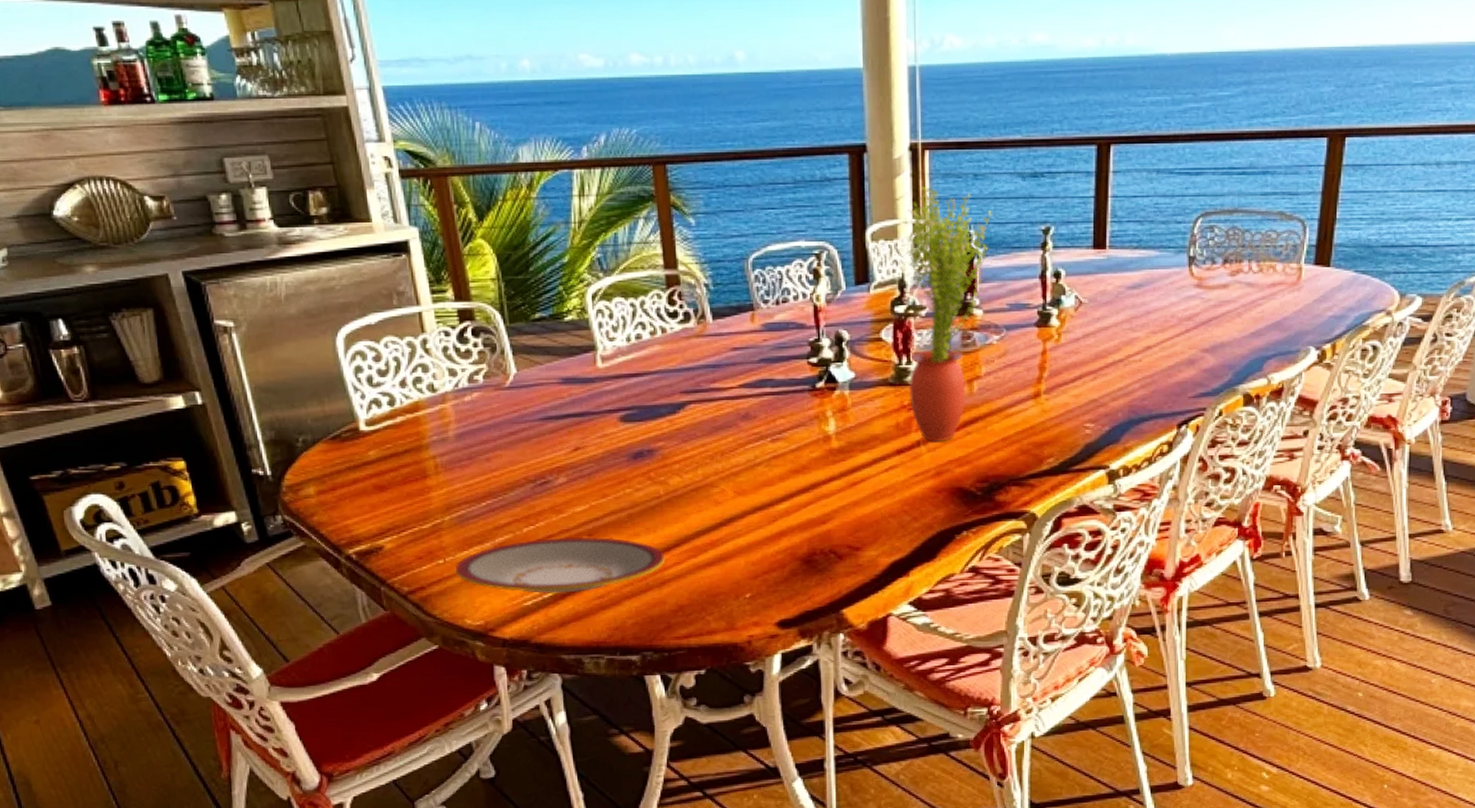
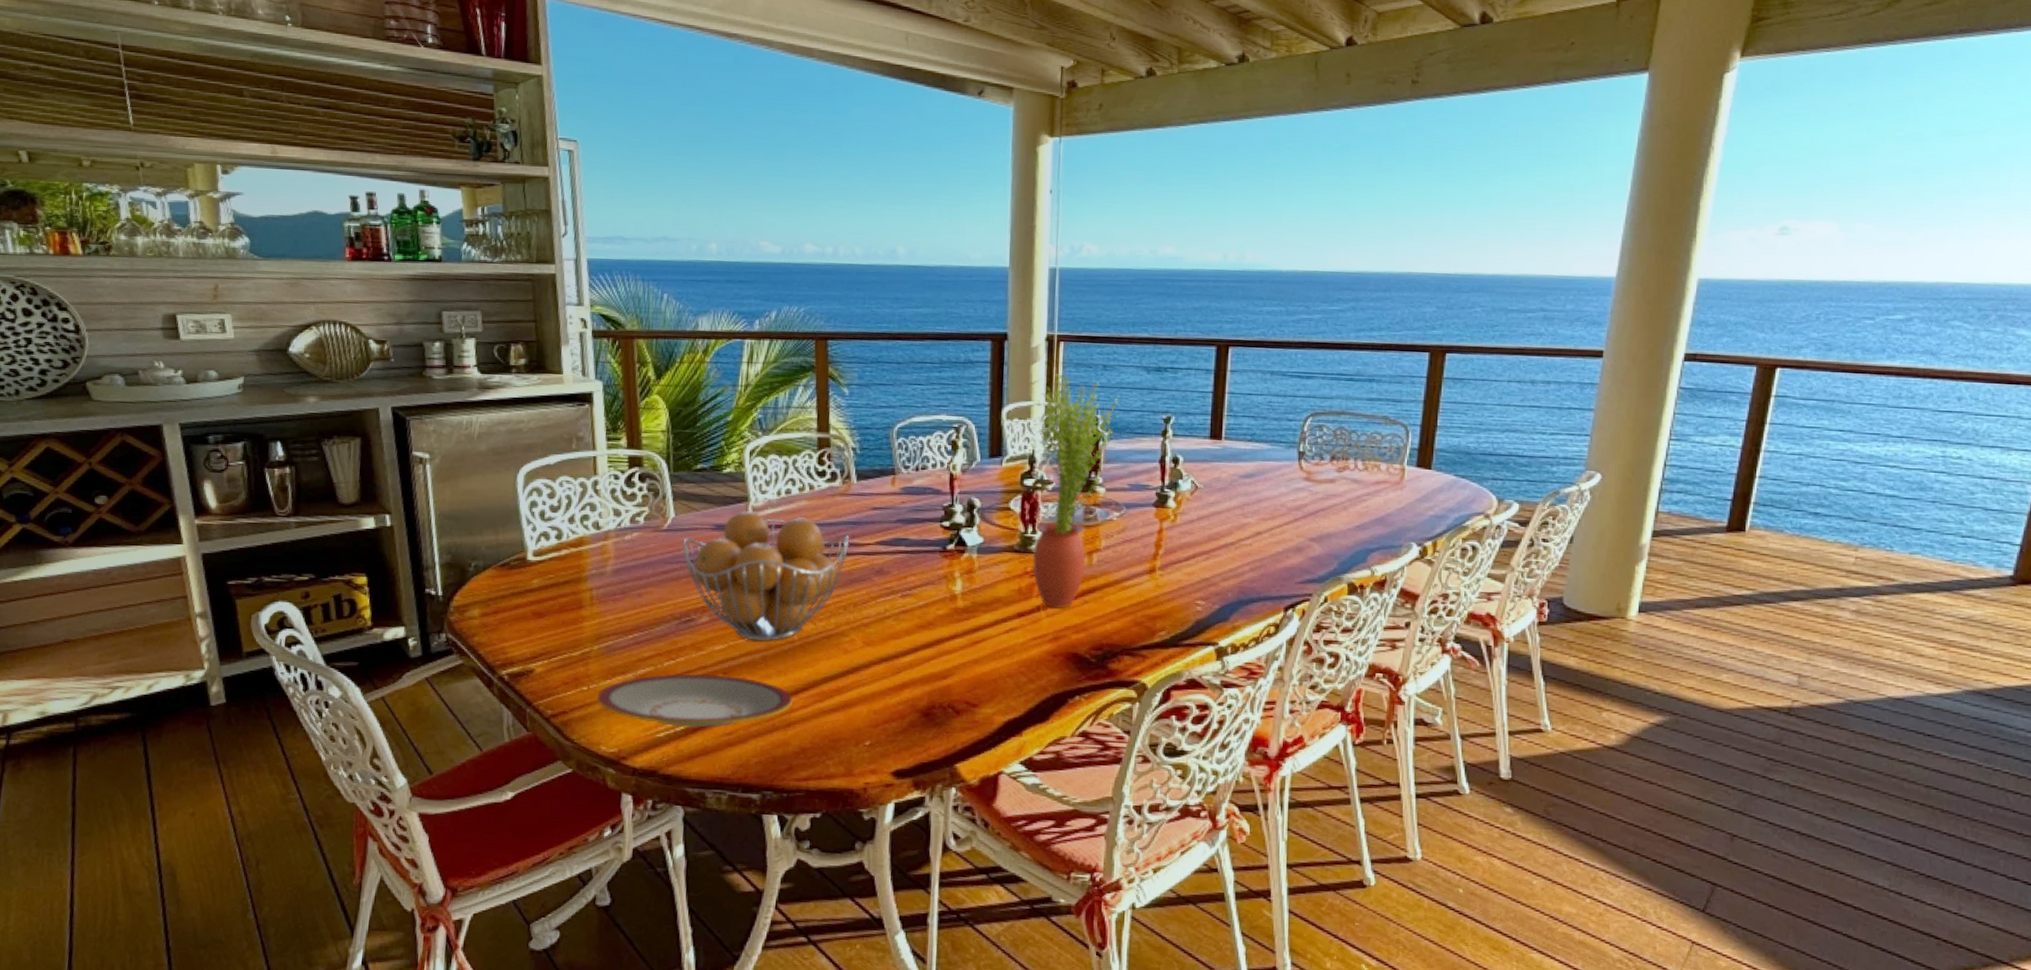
fruit basket: none [528,360,711,499] -> present [682,510,850,642]

